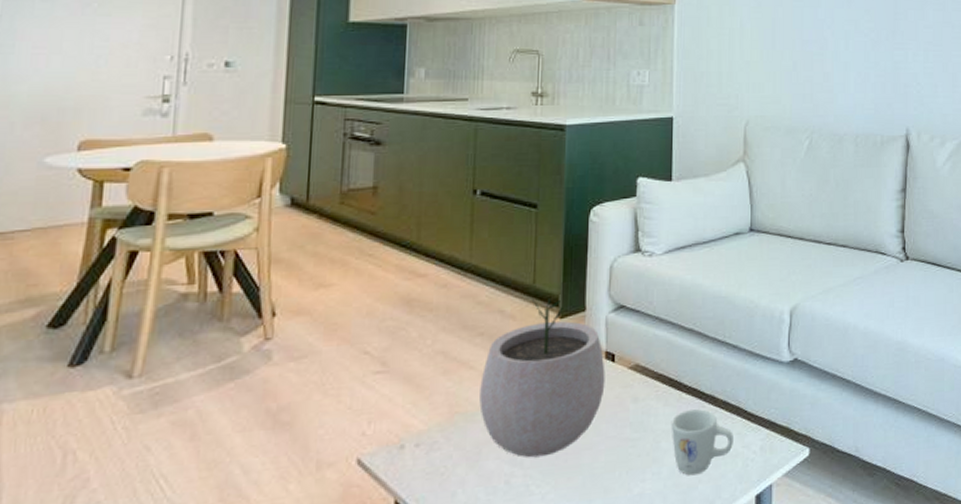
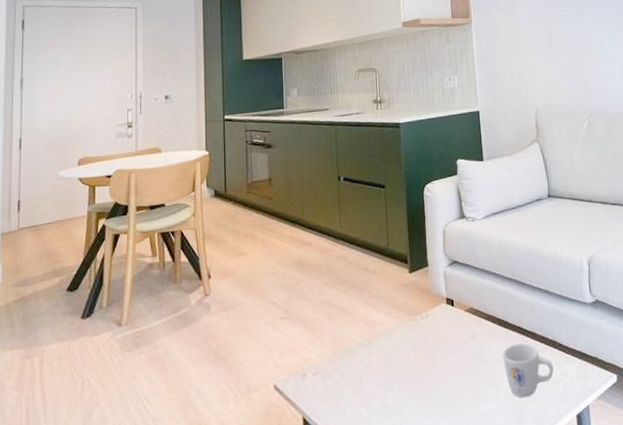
plant pot: present [479,297,605,458] -> none [356,256,449,384]

